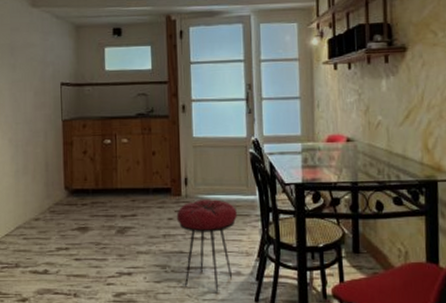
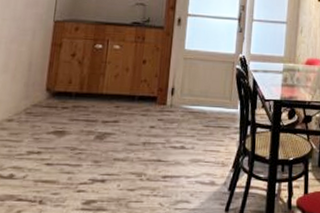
stool: present [176,199,237,292] -> none [158,110,218,202]

